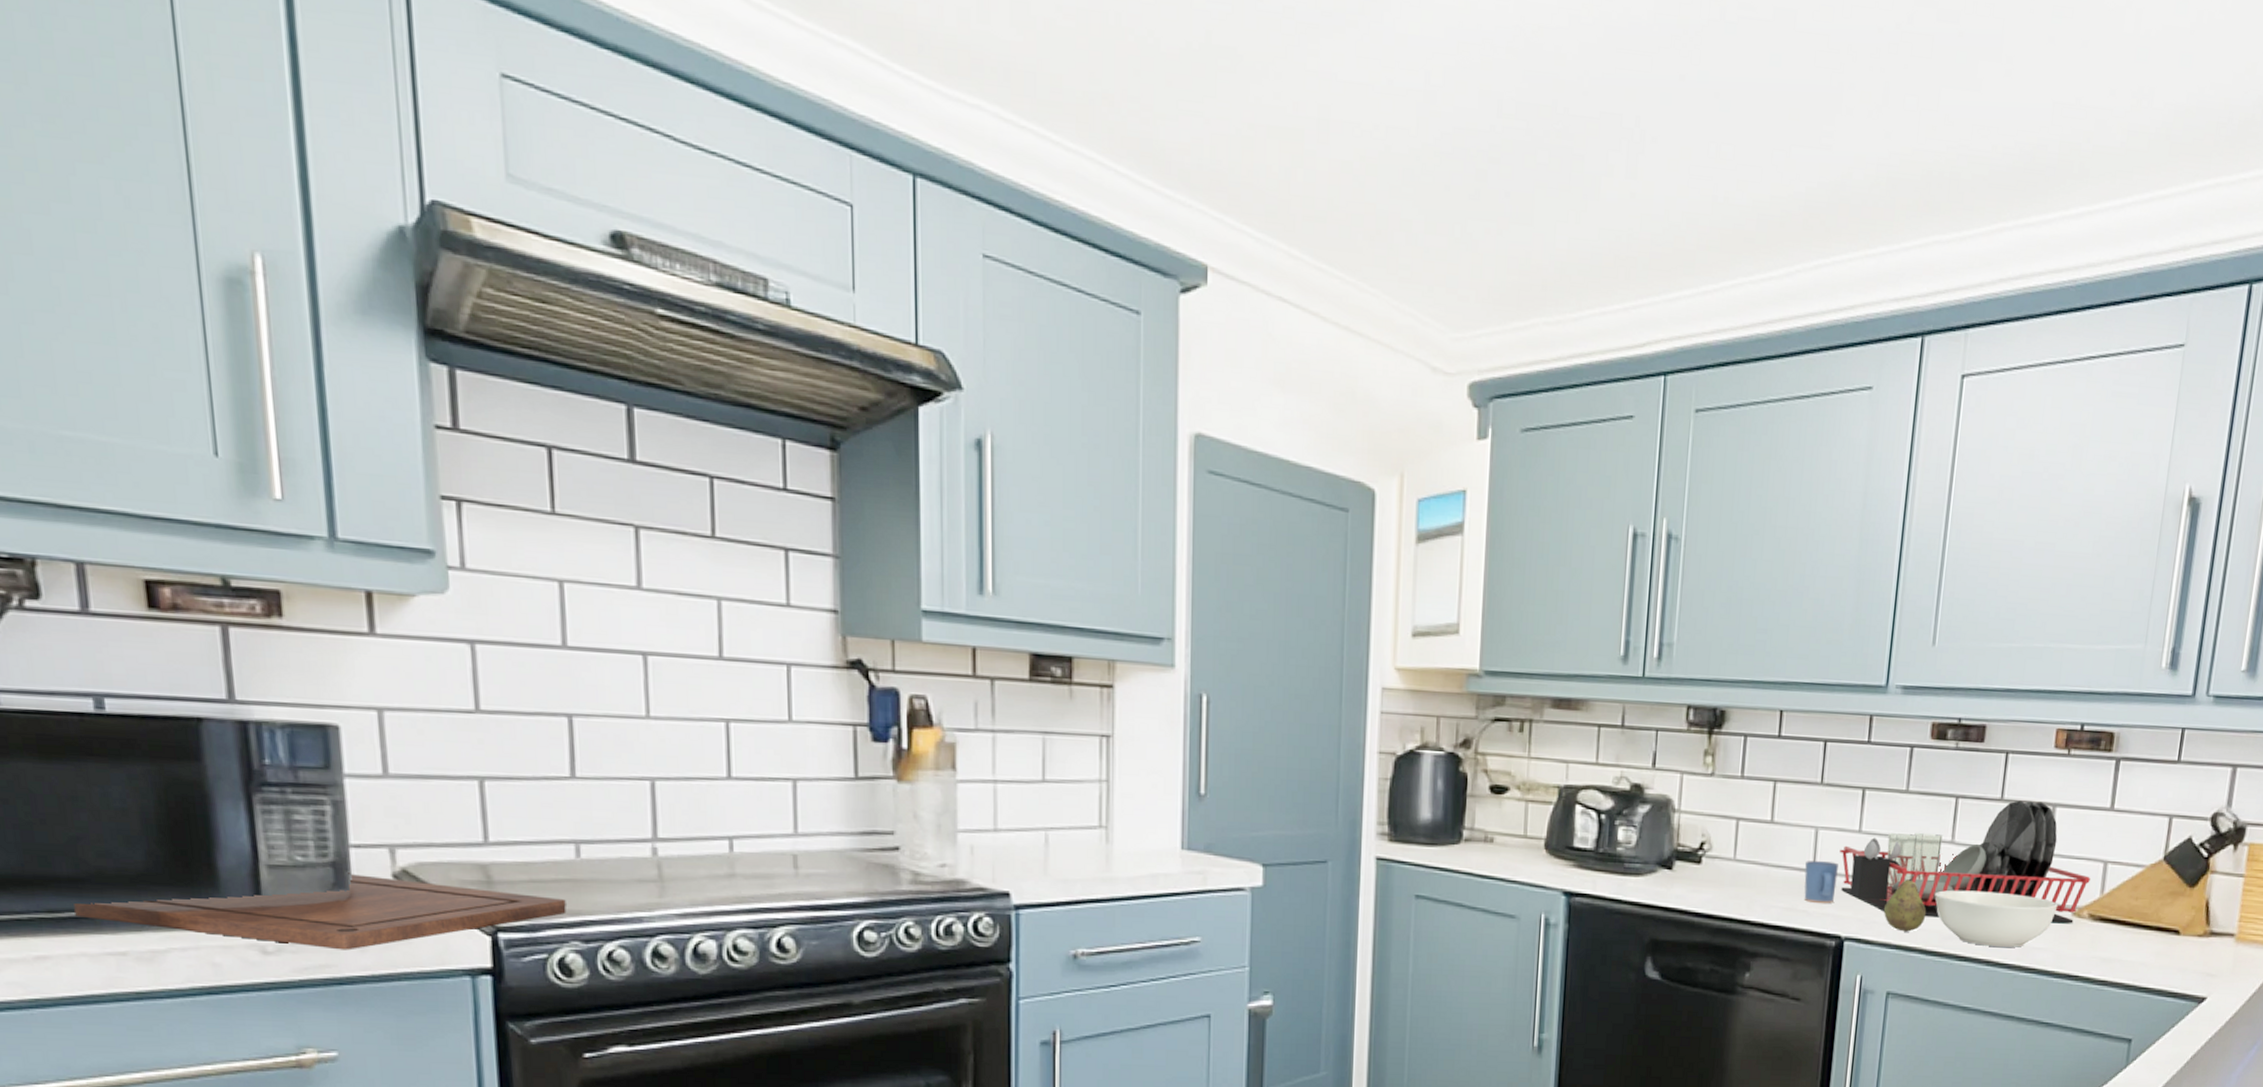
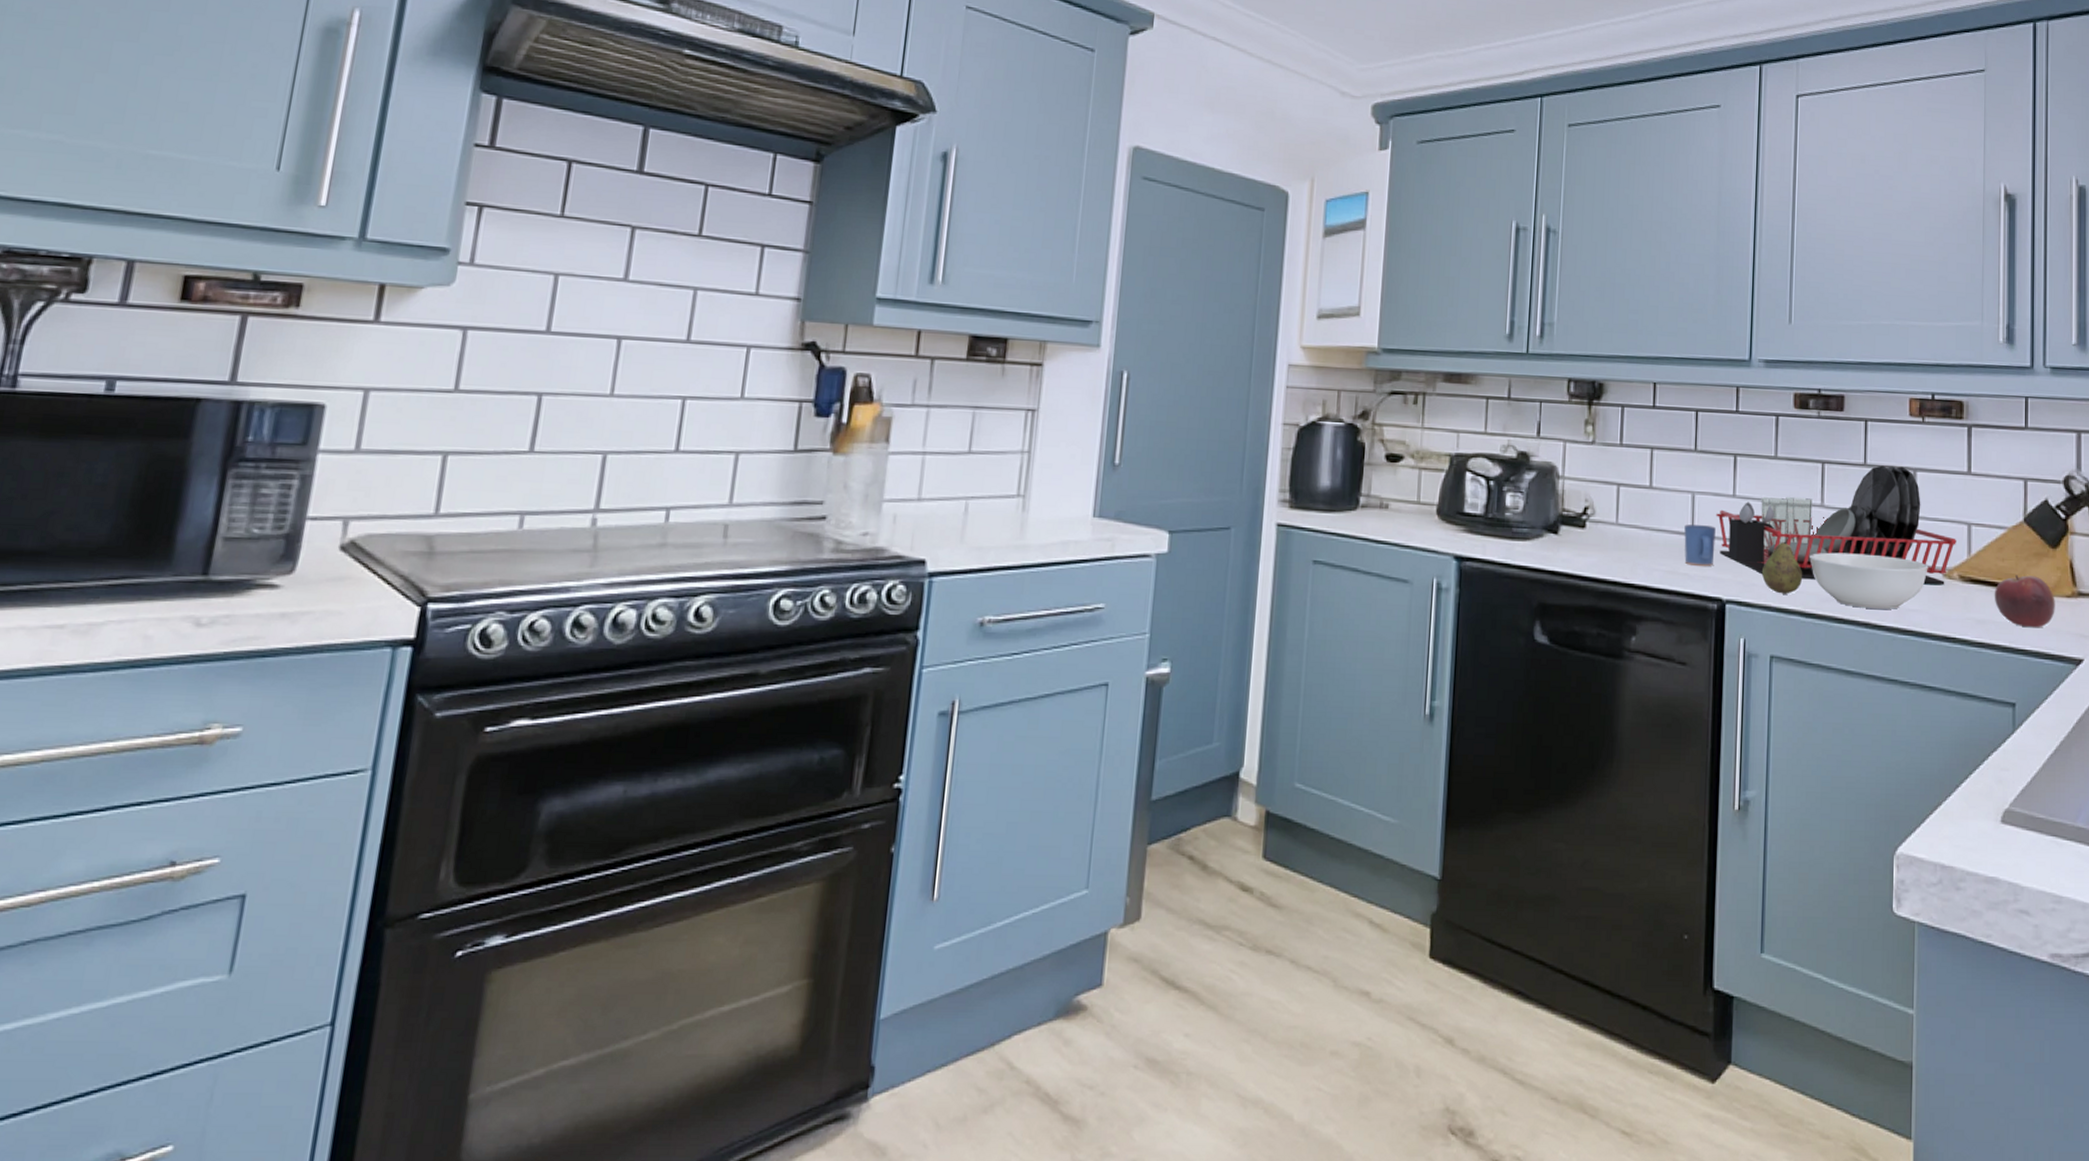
cutting board: present [74,874,567,951] -> none [26,546,500,622]
fruit: none [2122,914,2186,967] -> present [1994,575,2055,628]

